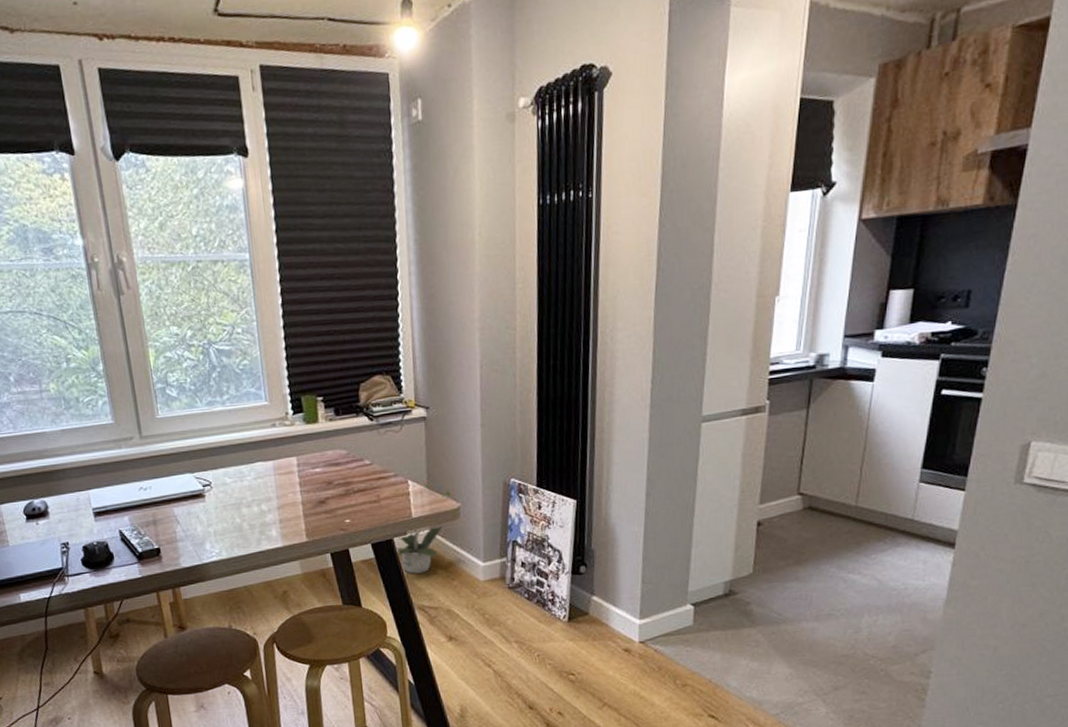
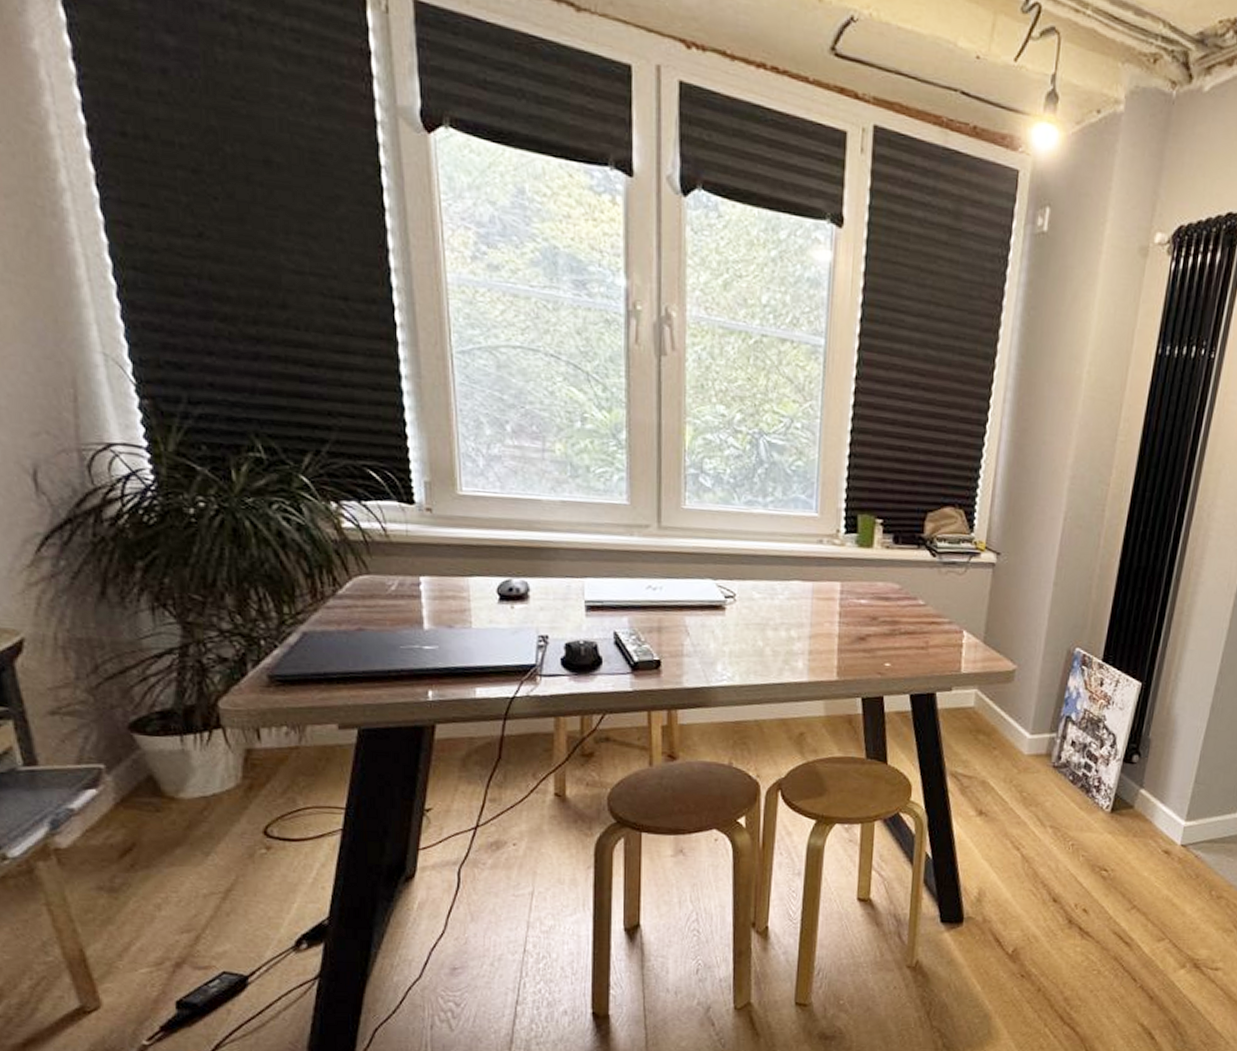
potted plant: present [395,480,455,574] -> none [936,634,1013,737]

